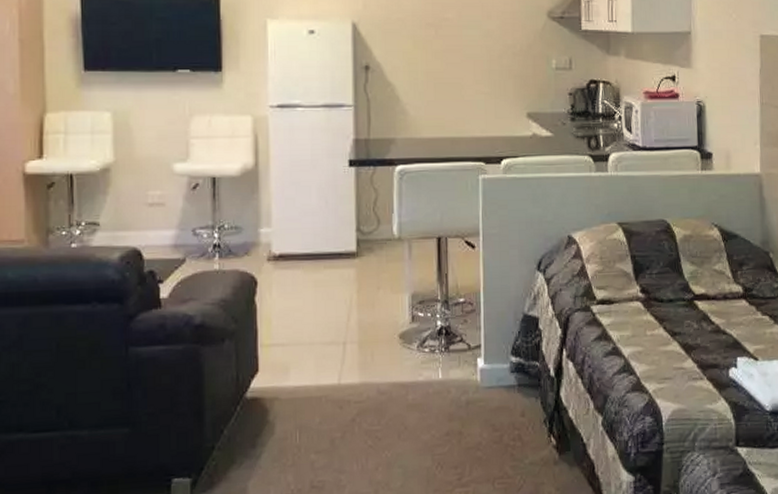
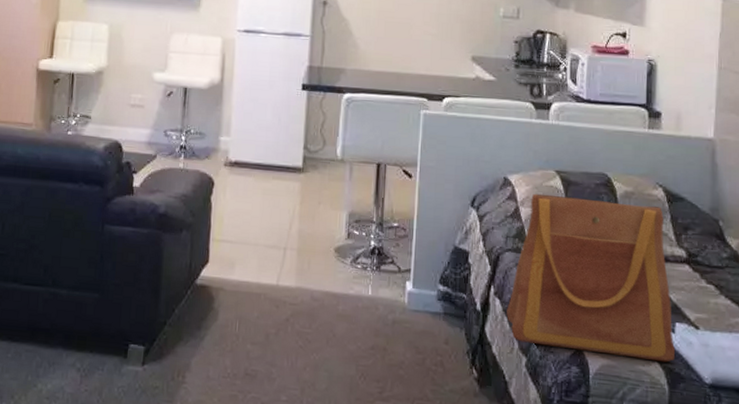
tote bag: none [580,247,739,402] -> present [506,193,676,362]

